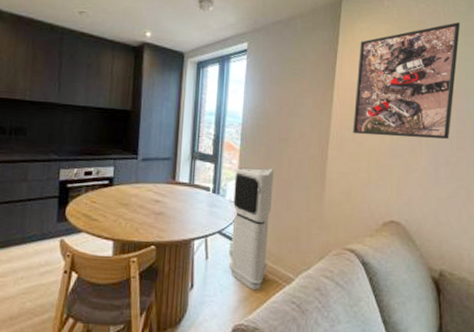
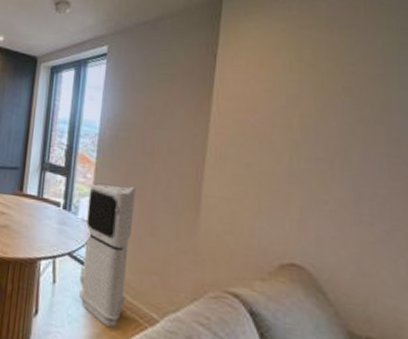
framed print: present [353,22,461,139] -> none [237,18,390,164]

